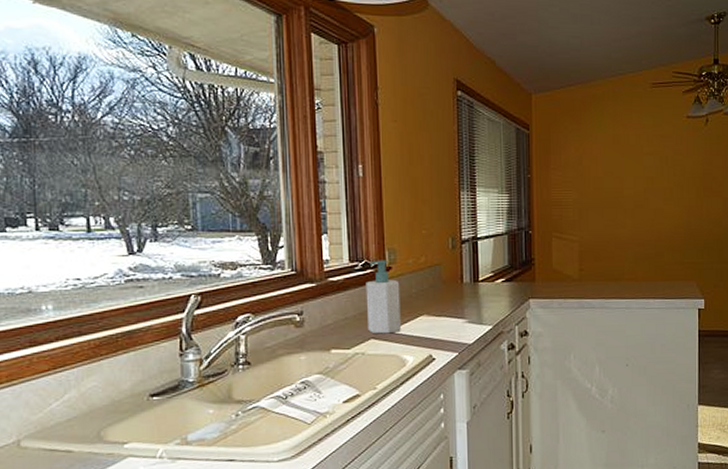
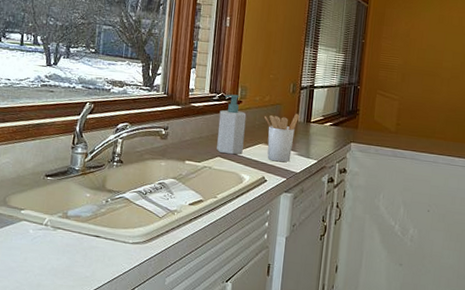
utensil holder: none [422,273,465,335] -> present [264,114,300,163]

